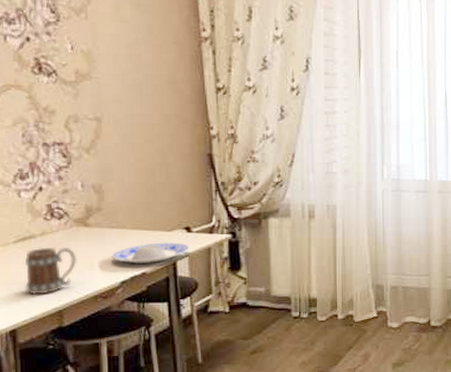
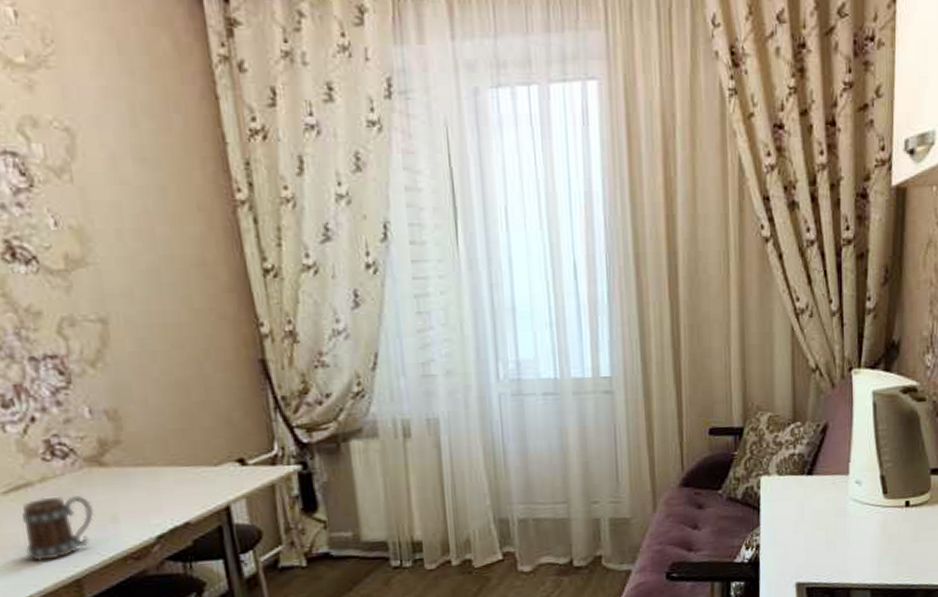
plate: present [111,242,190,263] -> none [140,479,246,511]

